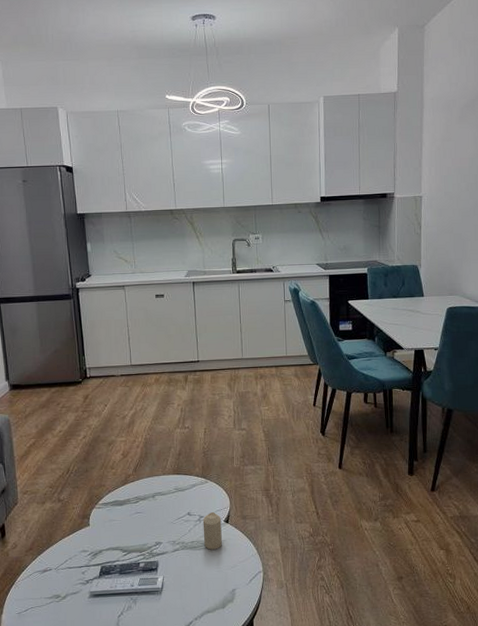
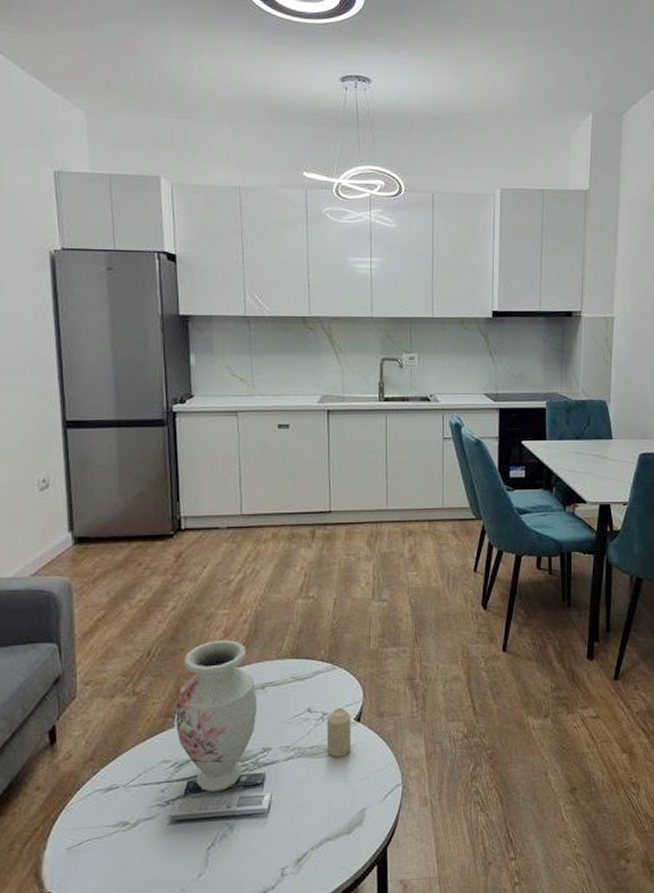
vase: none [90,460,150,575] -> present [175,639,258,793]

